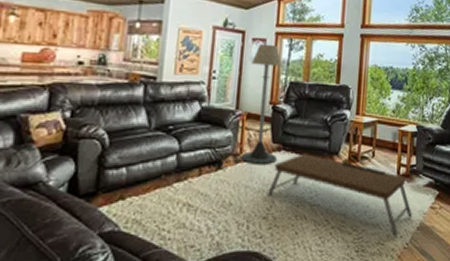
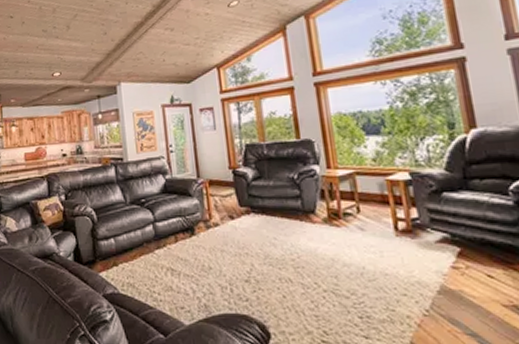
floor lamp: present [240,43,283,164] -> none [203,111,247,229]
coffee table: present [267,154,413,237] -> none [245,215,429,303]

